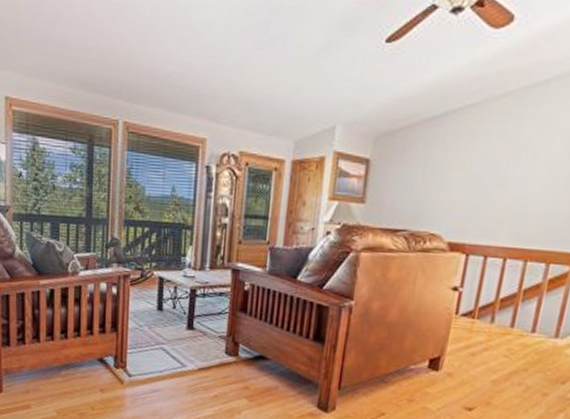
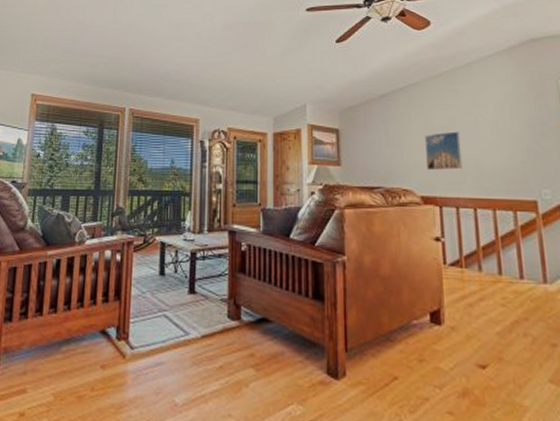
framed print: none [463,168,512,214] -> present [425,131,463,171]

